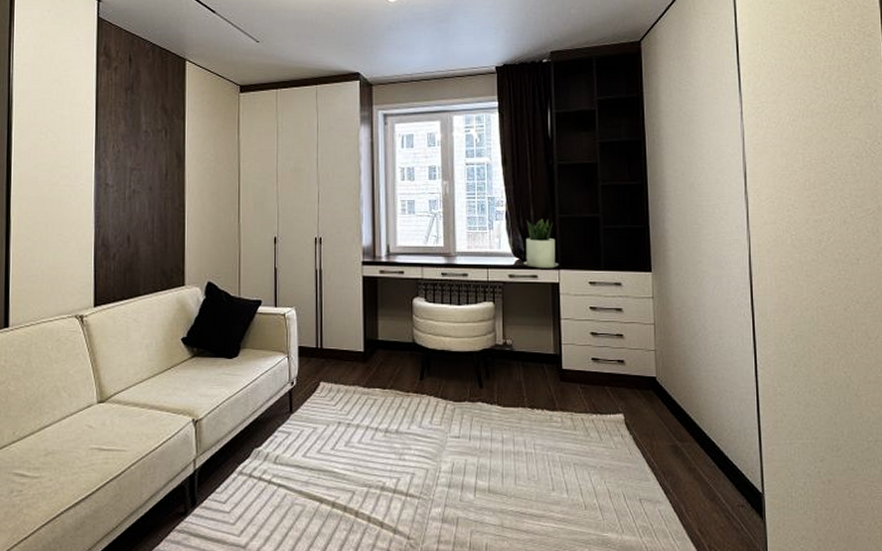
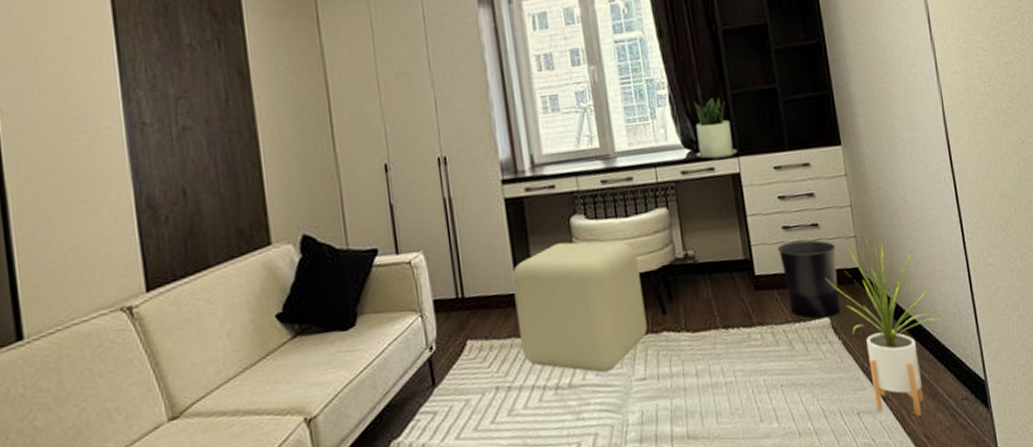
cube: none [361,318,465,426] -> present [512,242,647,373]
waste bin: none [584,346,636,414] -> present [777,240,841,319]
house plant: none [624,351,727,512] -> present [826,235,941,416]

